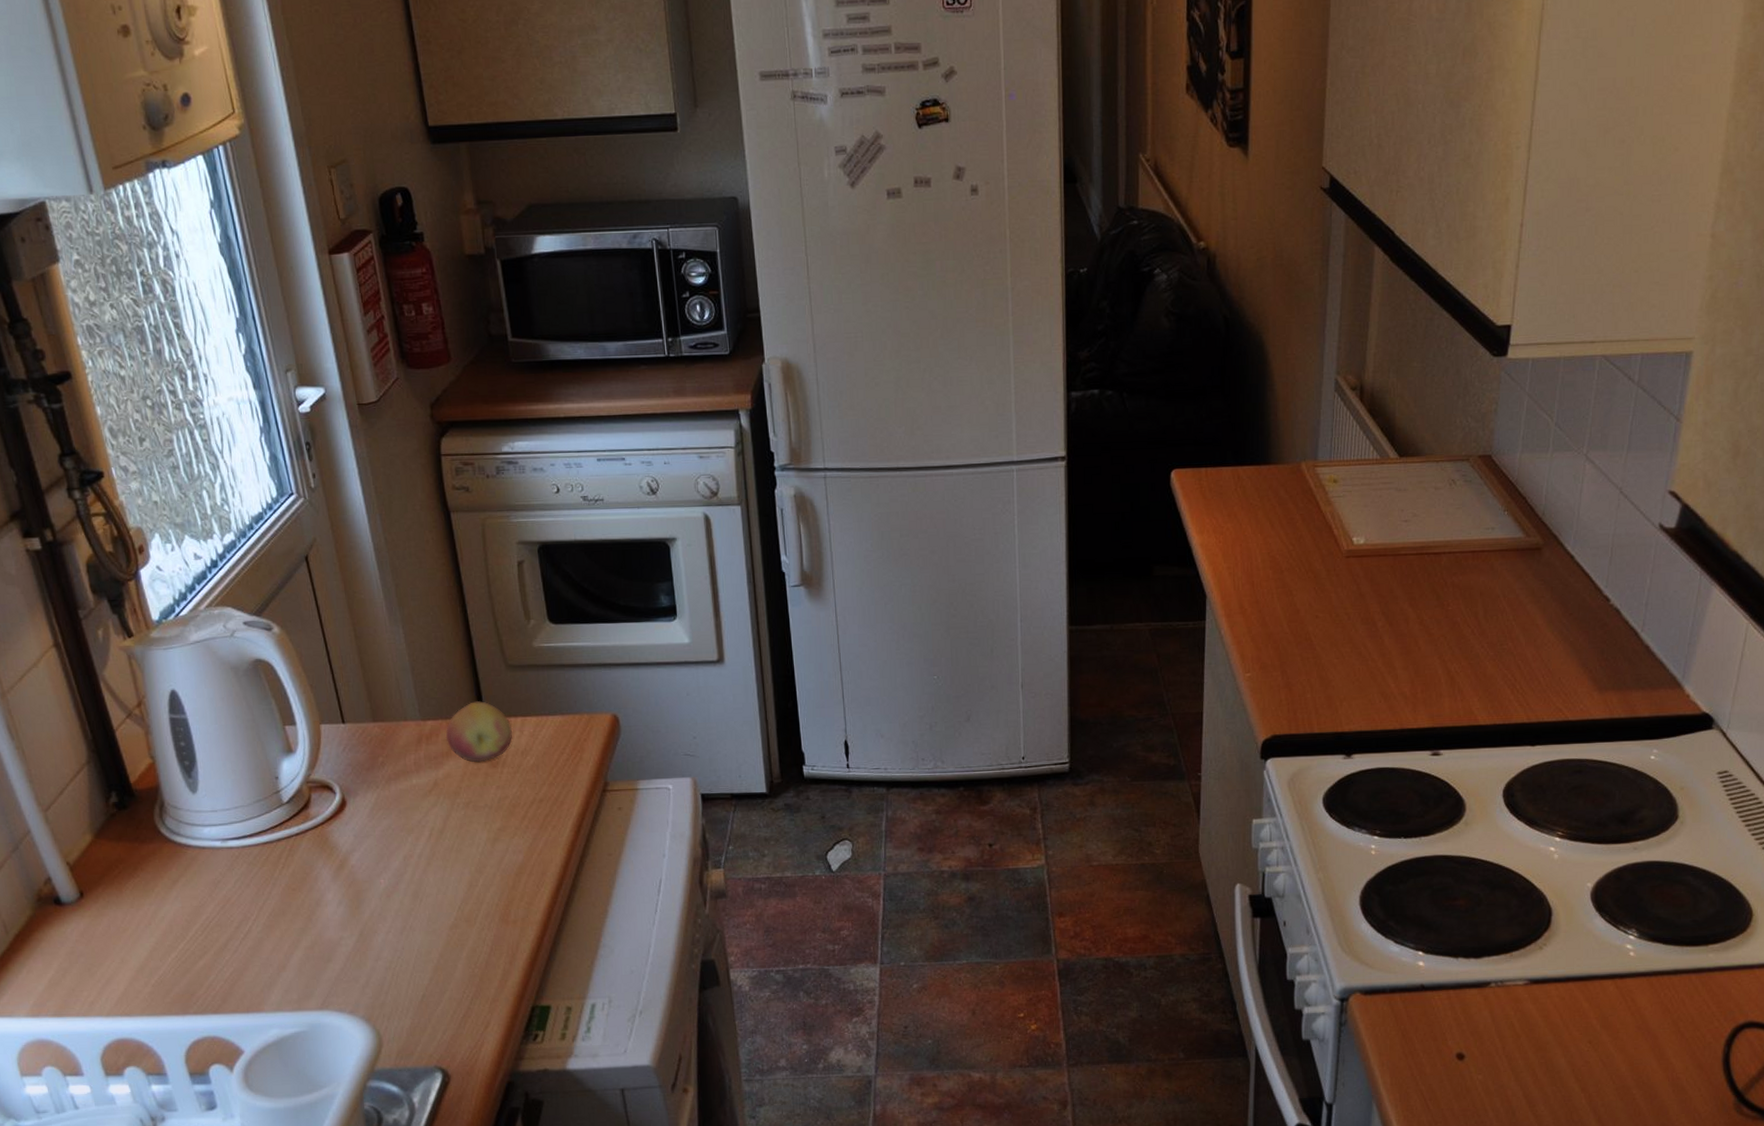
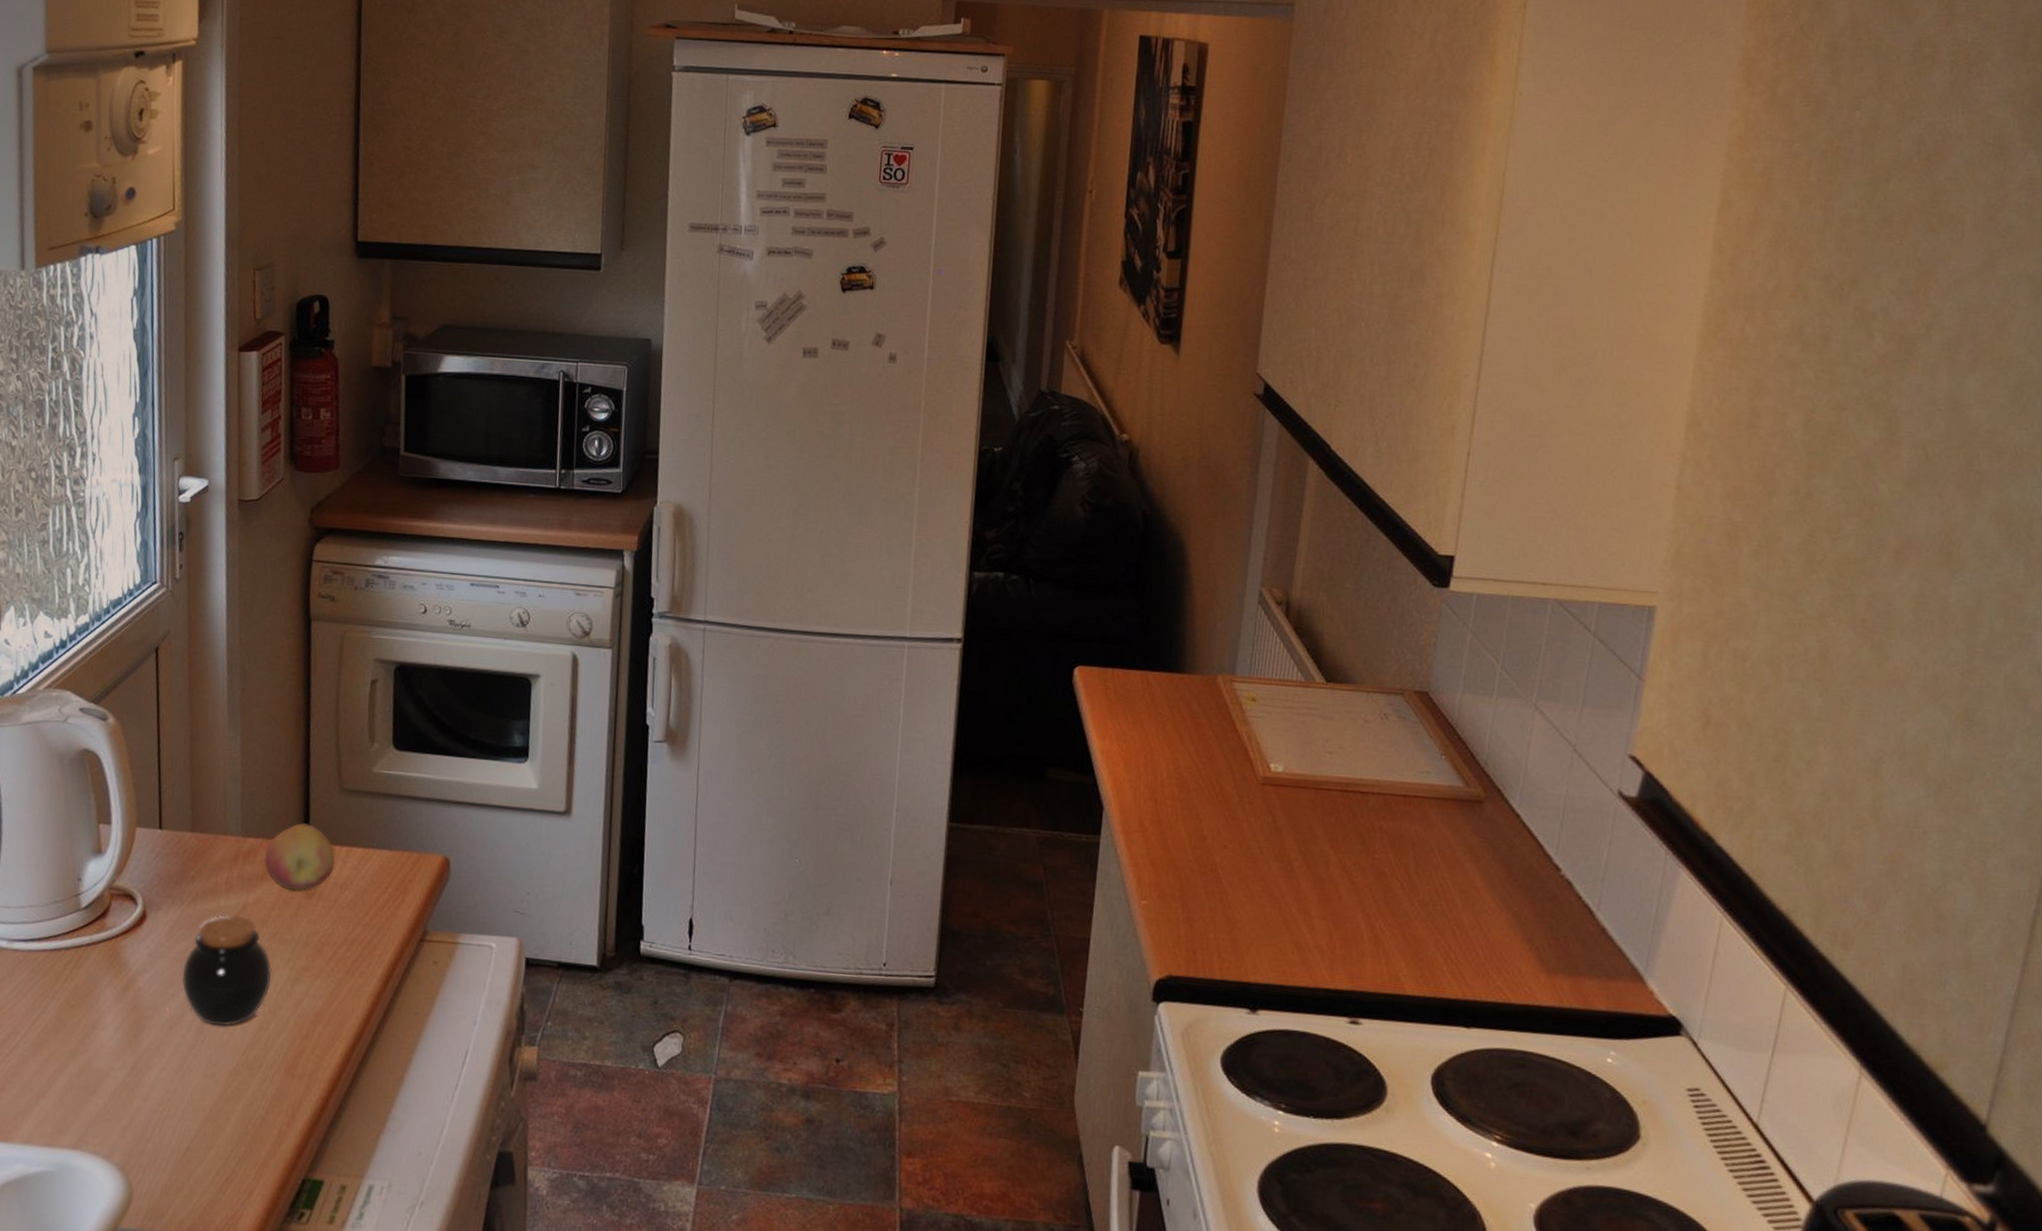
jar: none [389,790,473,889] -> present [181,914,272,1026]

